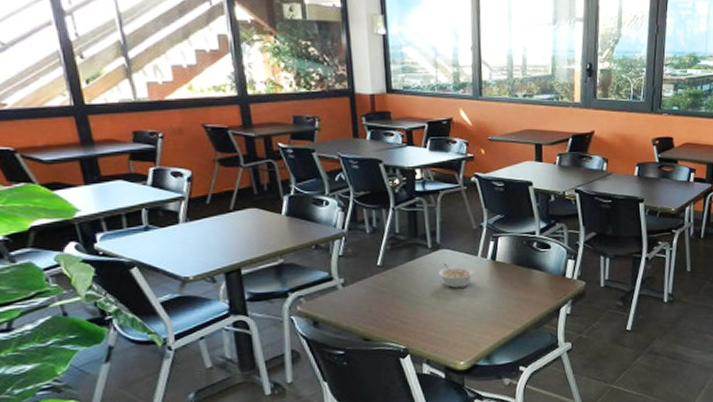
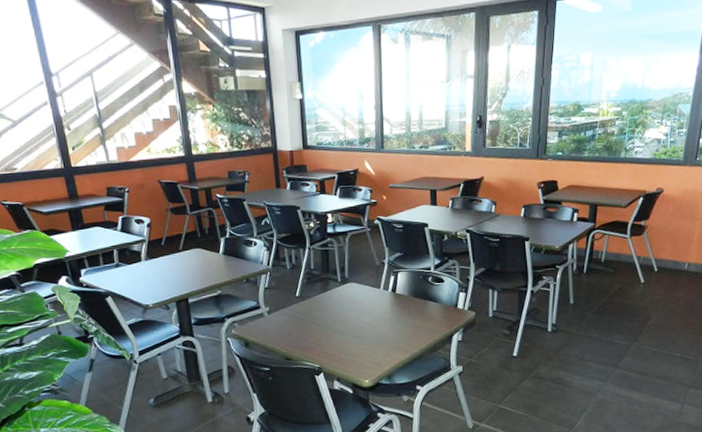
legume: present [438,263,474,289] -> none [347,295,377,317]

